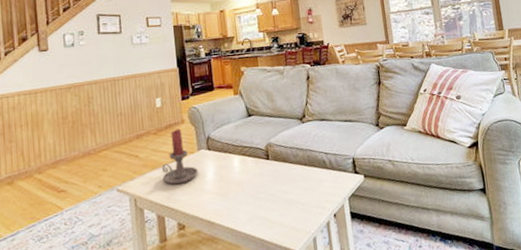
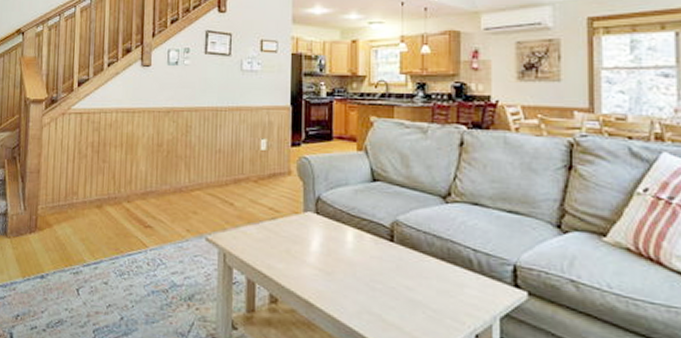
candle holder: present [162,128,198,185] -> none [257,180,301,249]

